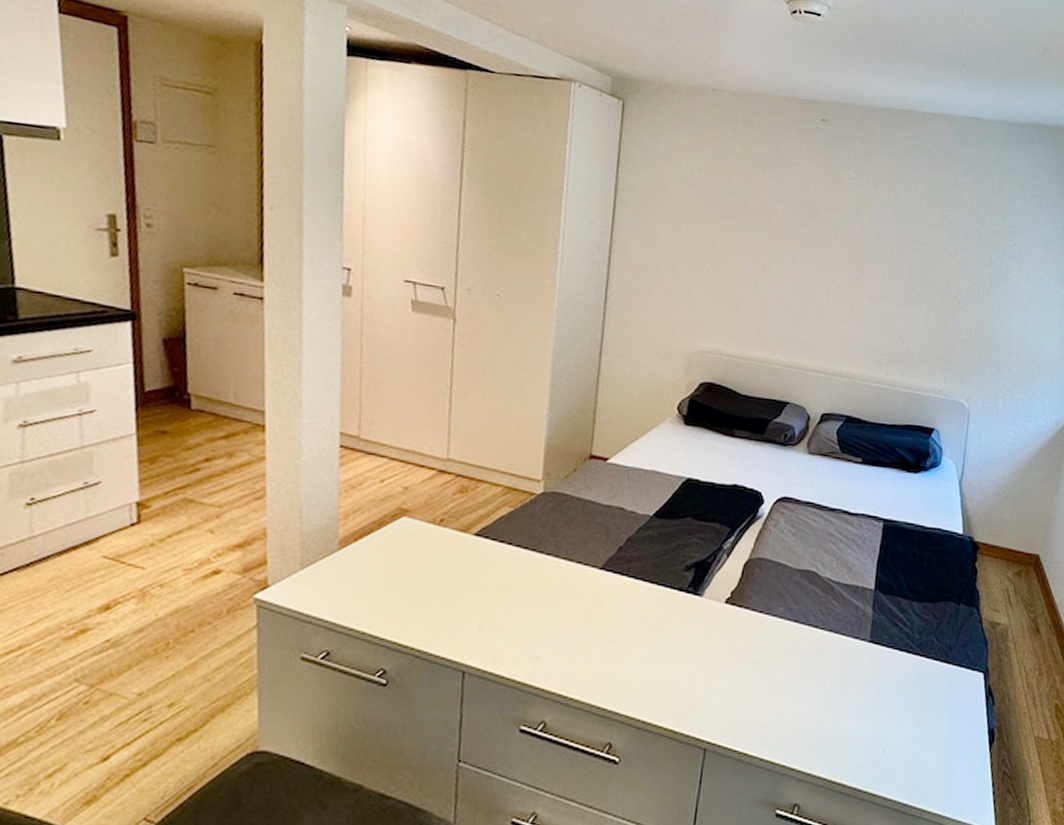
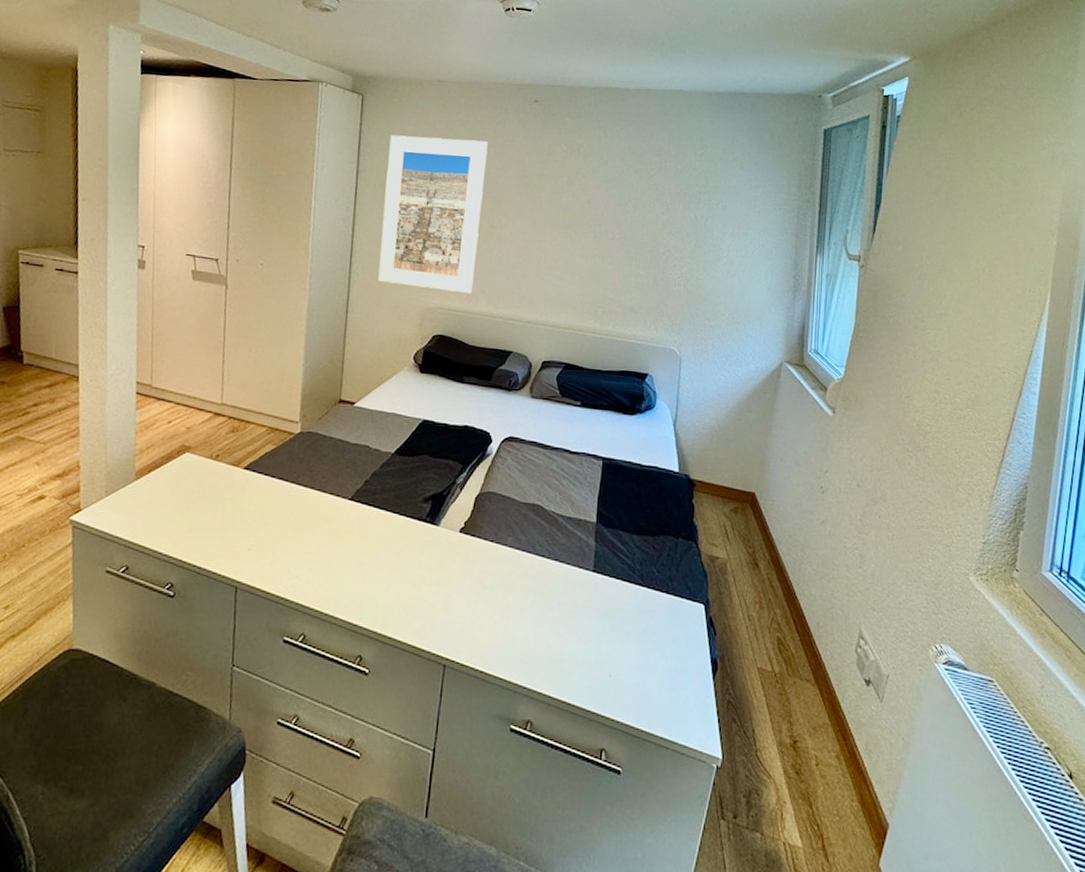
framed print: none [638,149,768,337] -> present [378,134,488,294]

